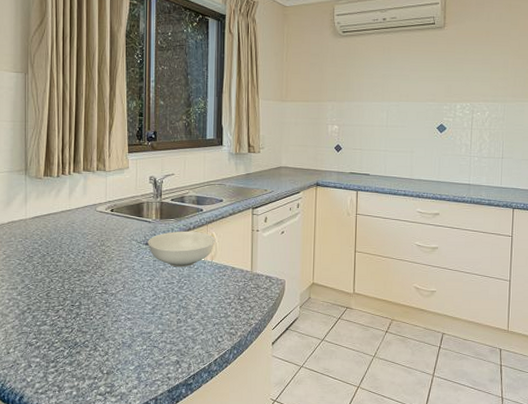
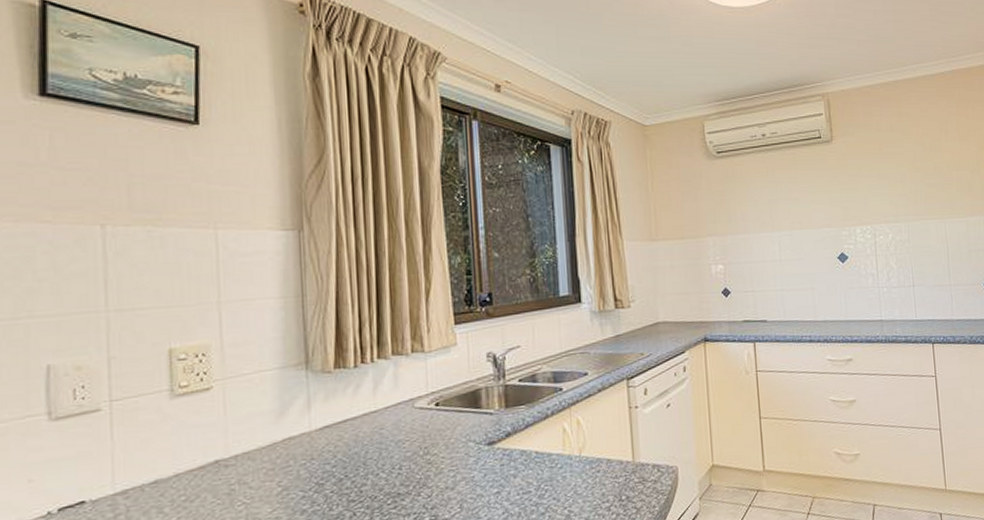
bowl: present [147,231,216,267] -> none [490,418,583,470]

